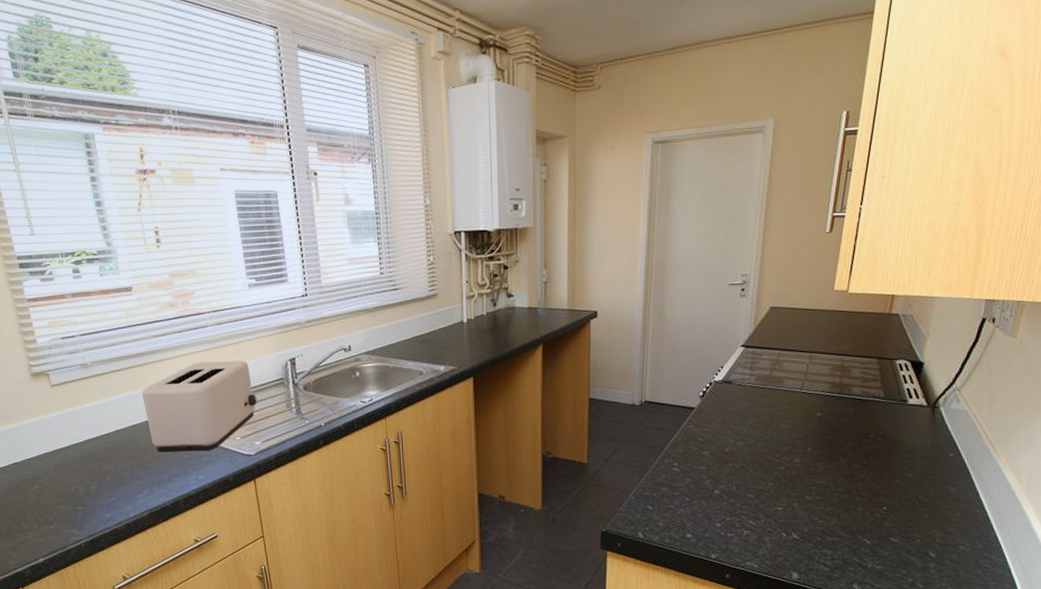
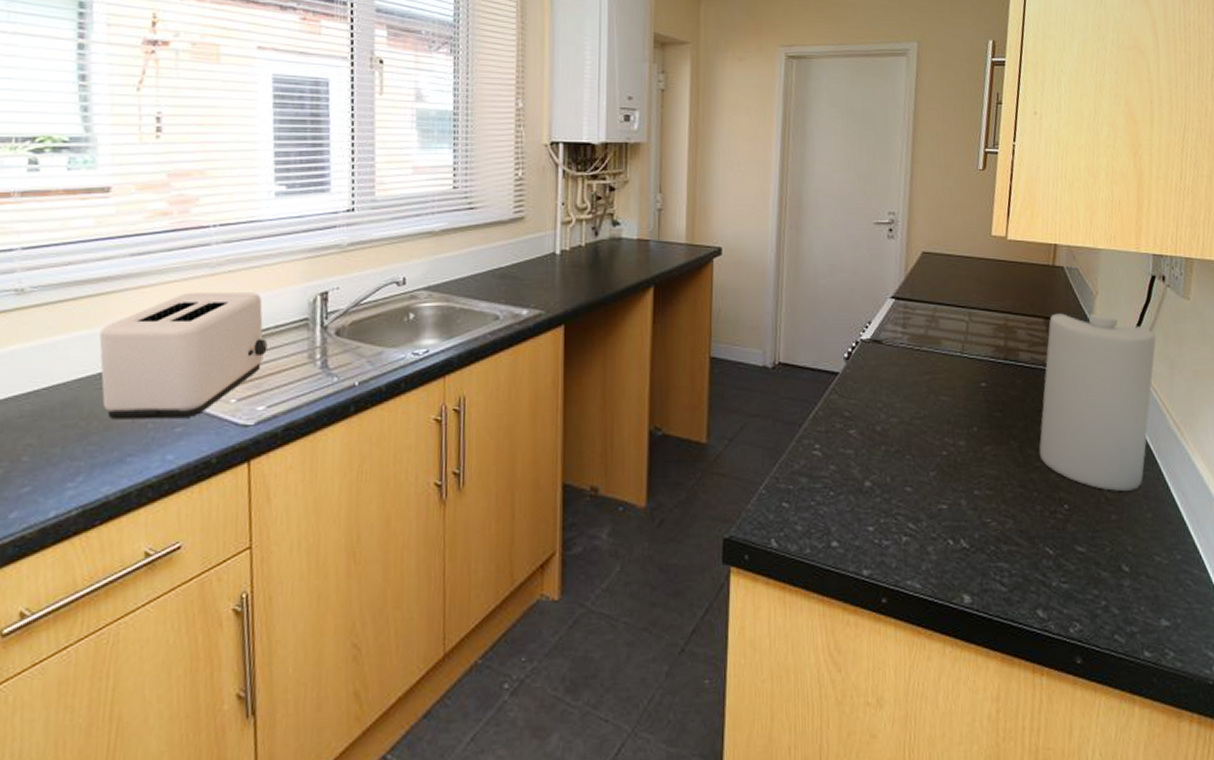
paper towel holder: none [864,353,980,496] -> present [1039,313,1156,491]

